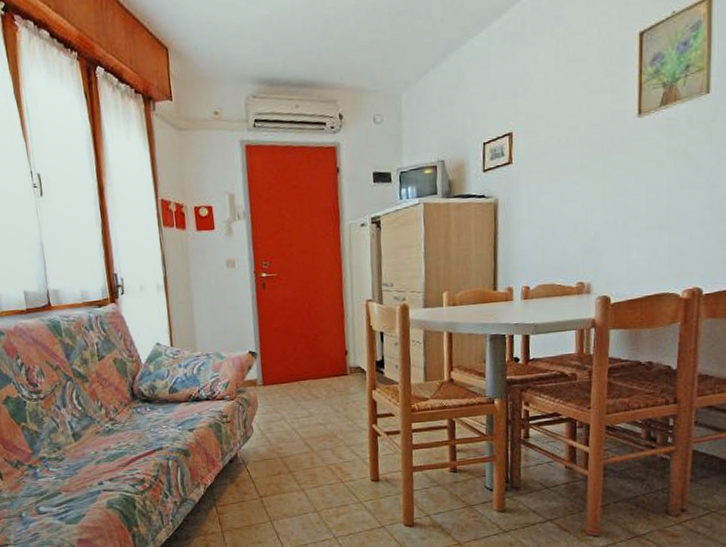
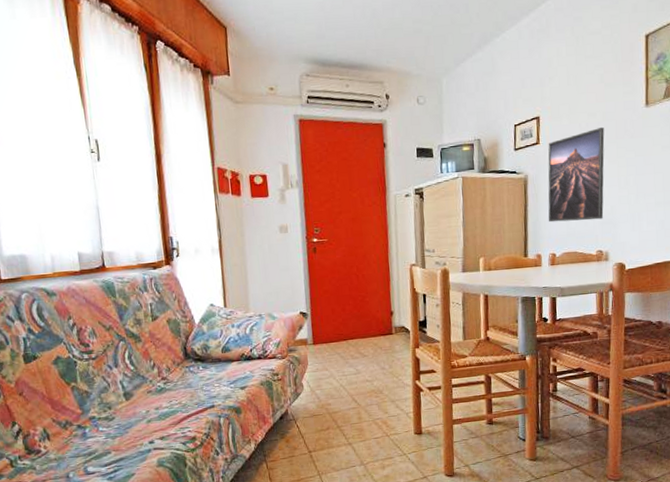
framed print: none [521,141,588,252] -> present [548,126,605,223]

